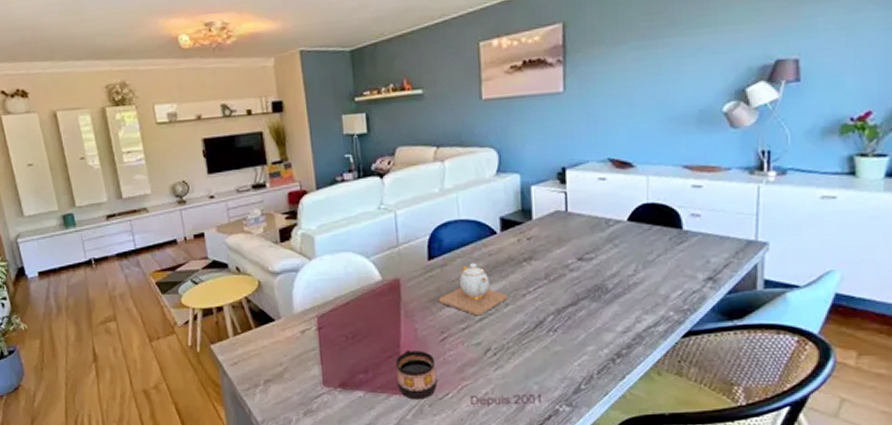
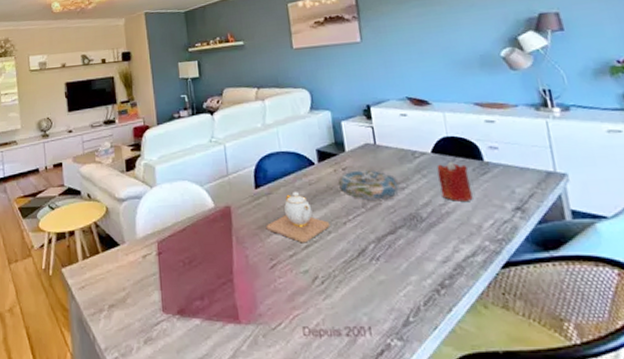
cup: present [395,349,437,400] -> none [229,276,270,329]
decorative bowl: none [520,238,588,272] -> present [337,168,400,201]
candle: none [631,229,664,272] -> present [436,160,473,202]

